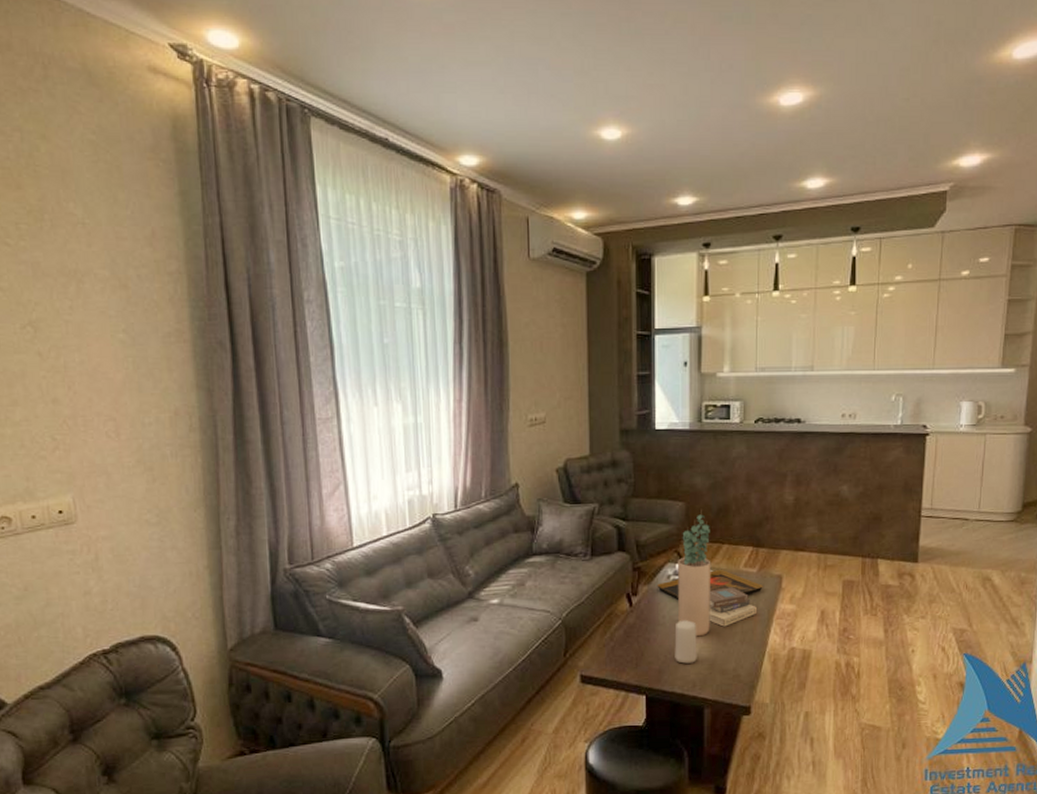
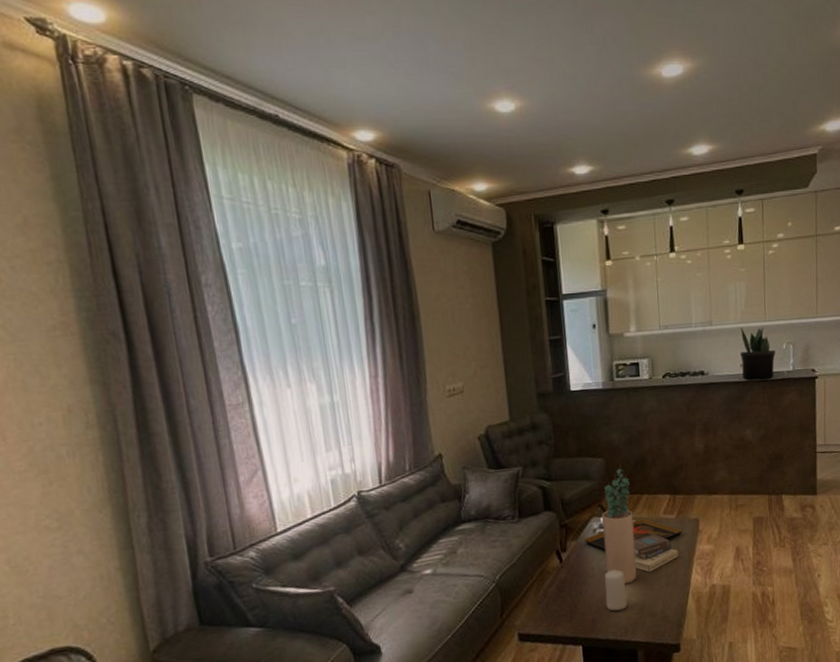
planter: none [842,375,882,434] -> present [740,327,775,382]

